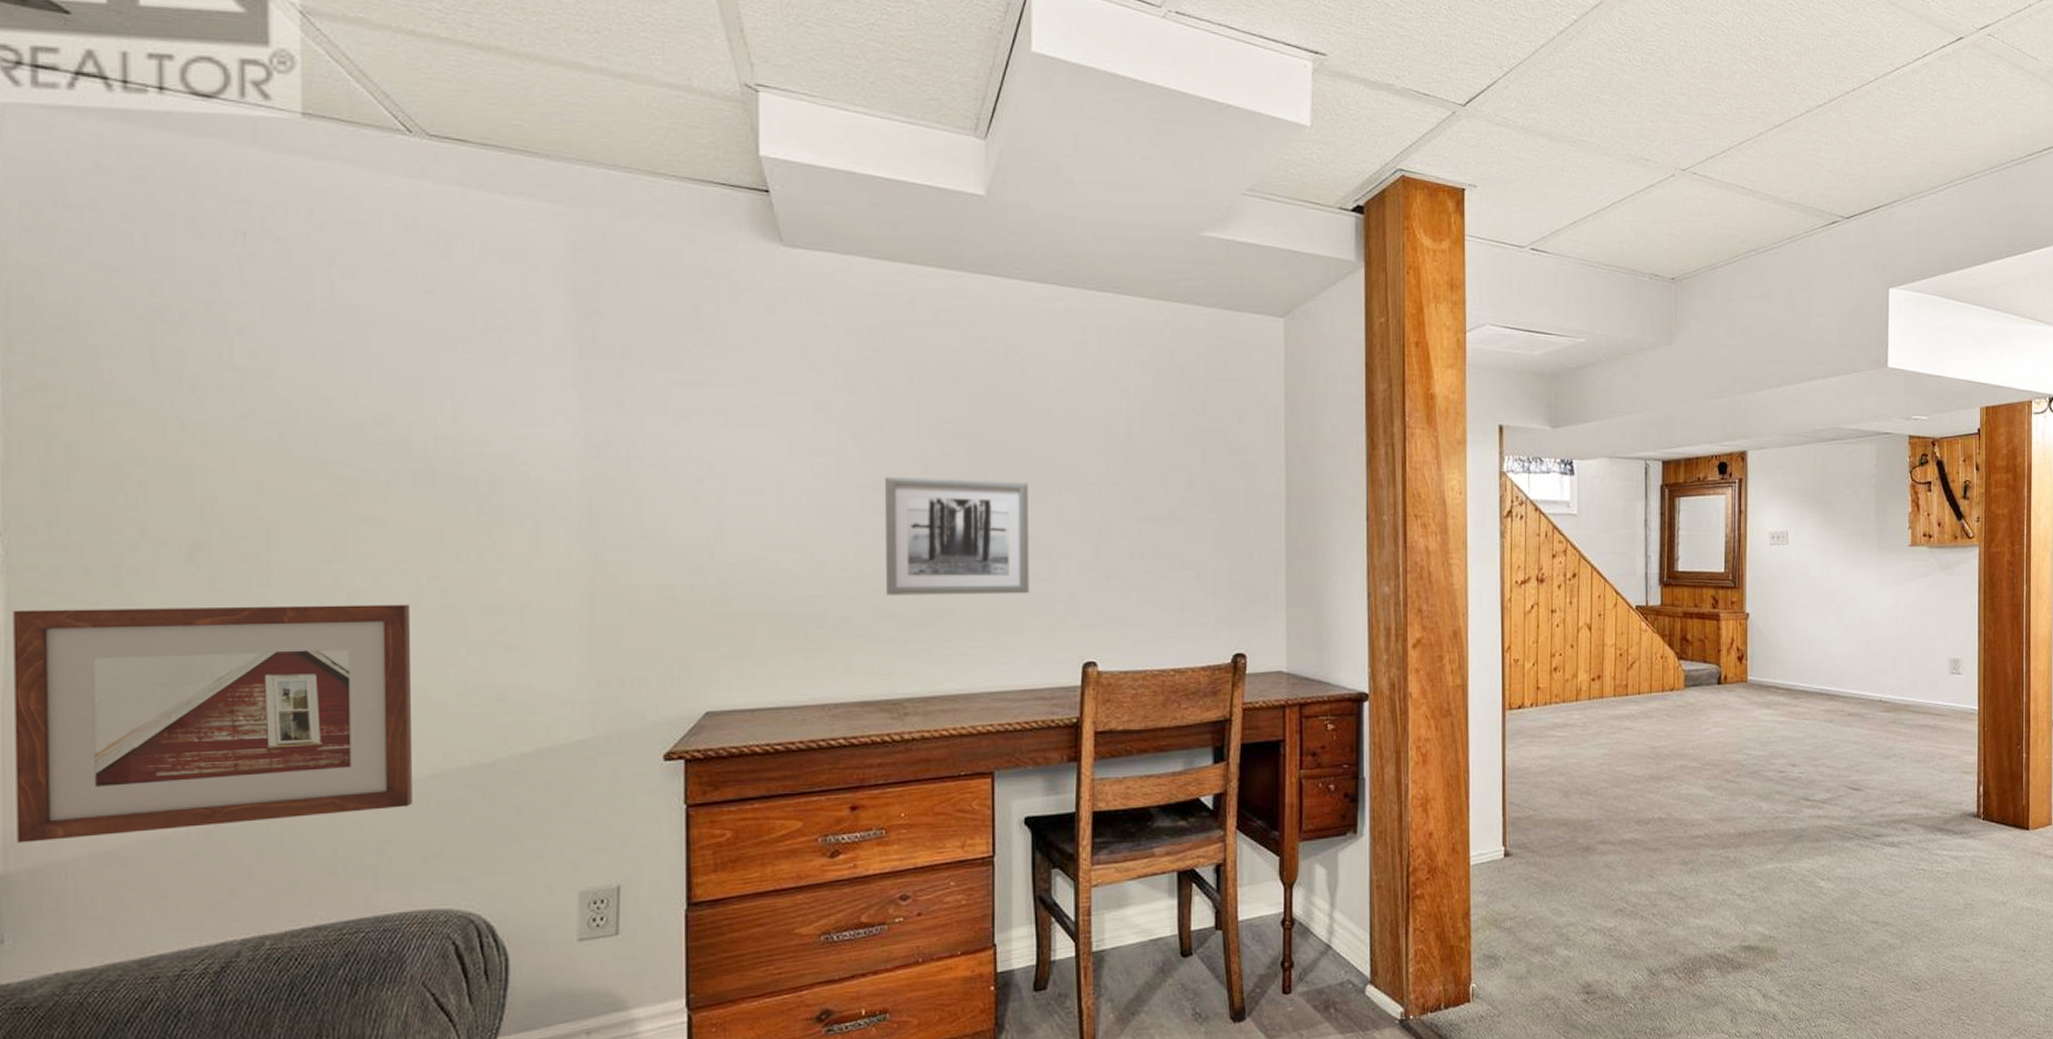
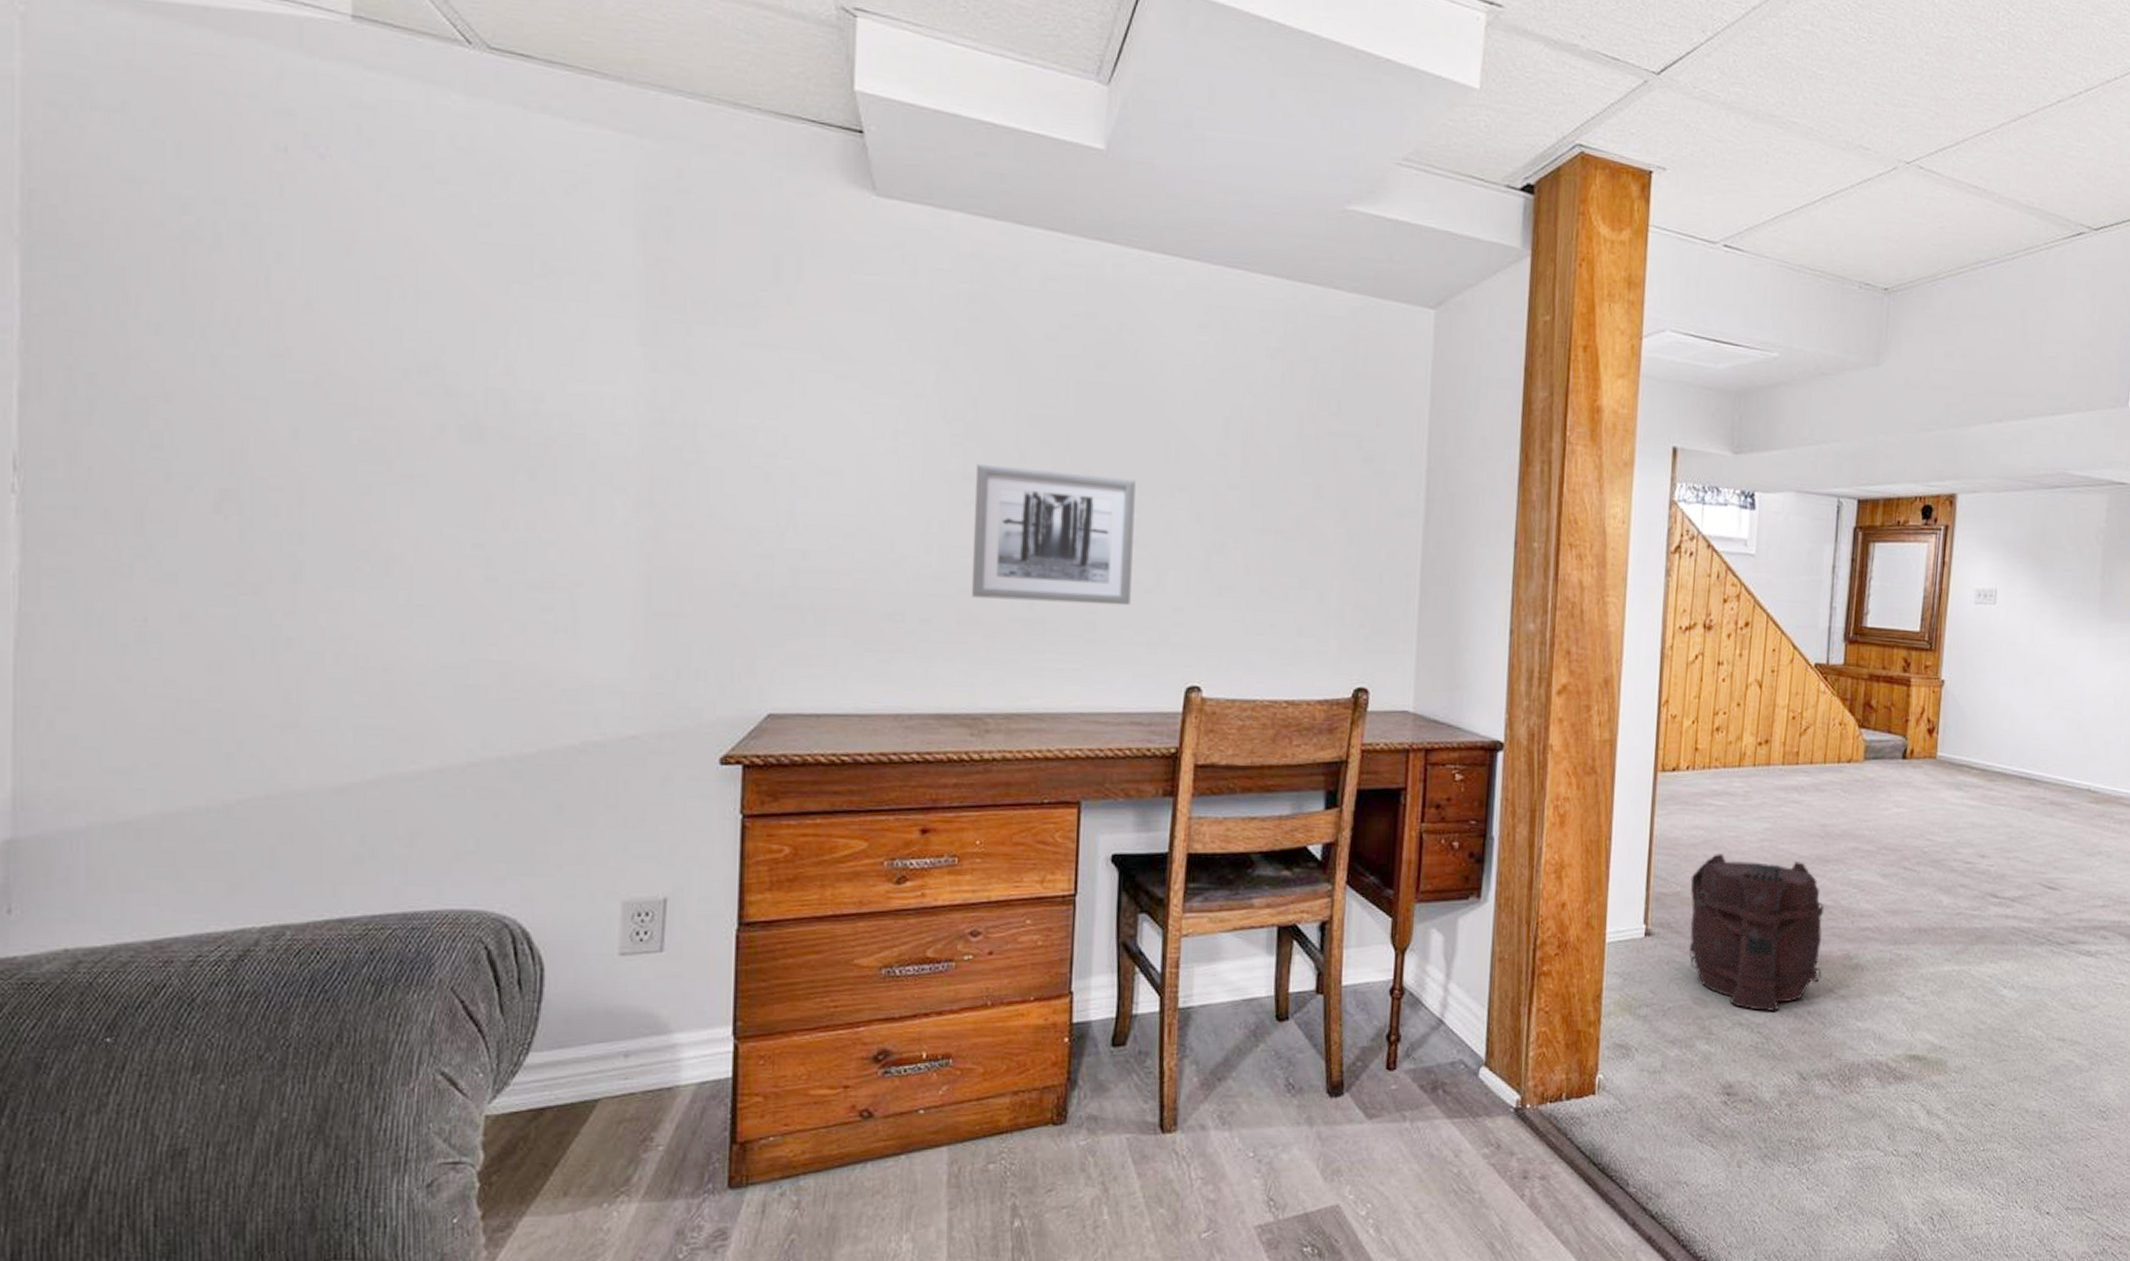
picture frame: present [13,604,412,843] -> none [27,553,451,807]
backpack: none [1541,779,1661,916] -> present [1689,854,1825,1011]

